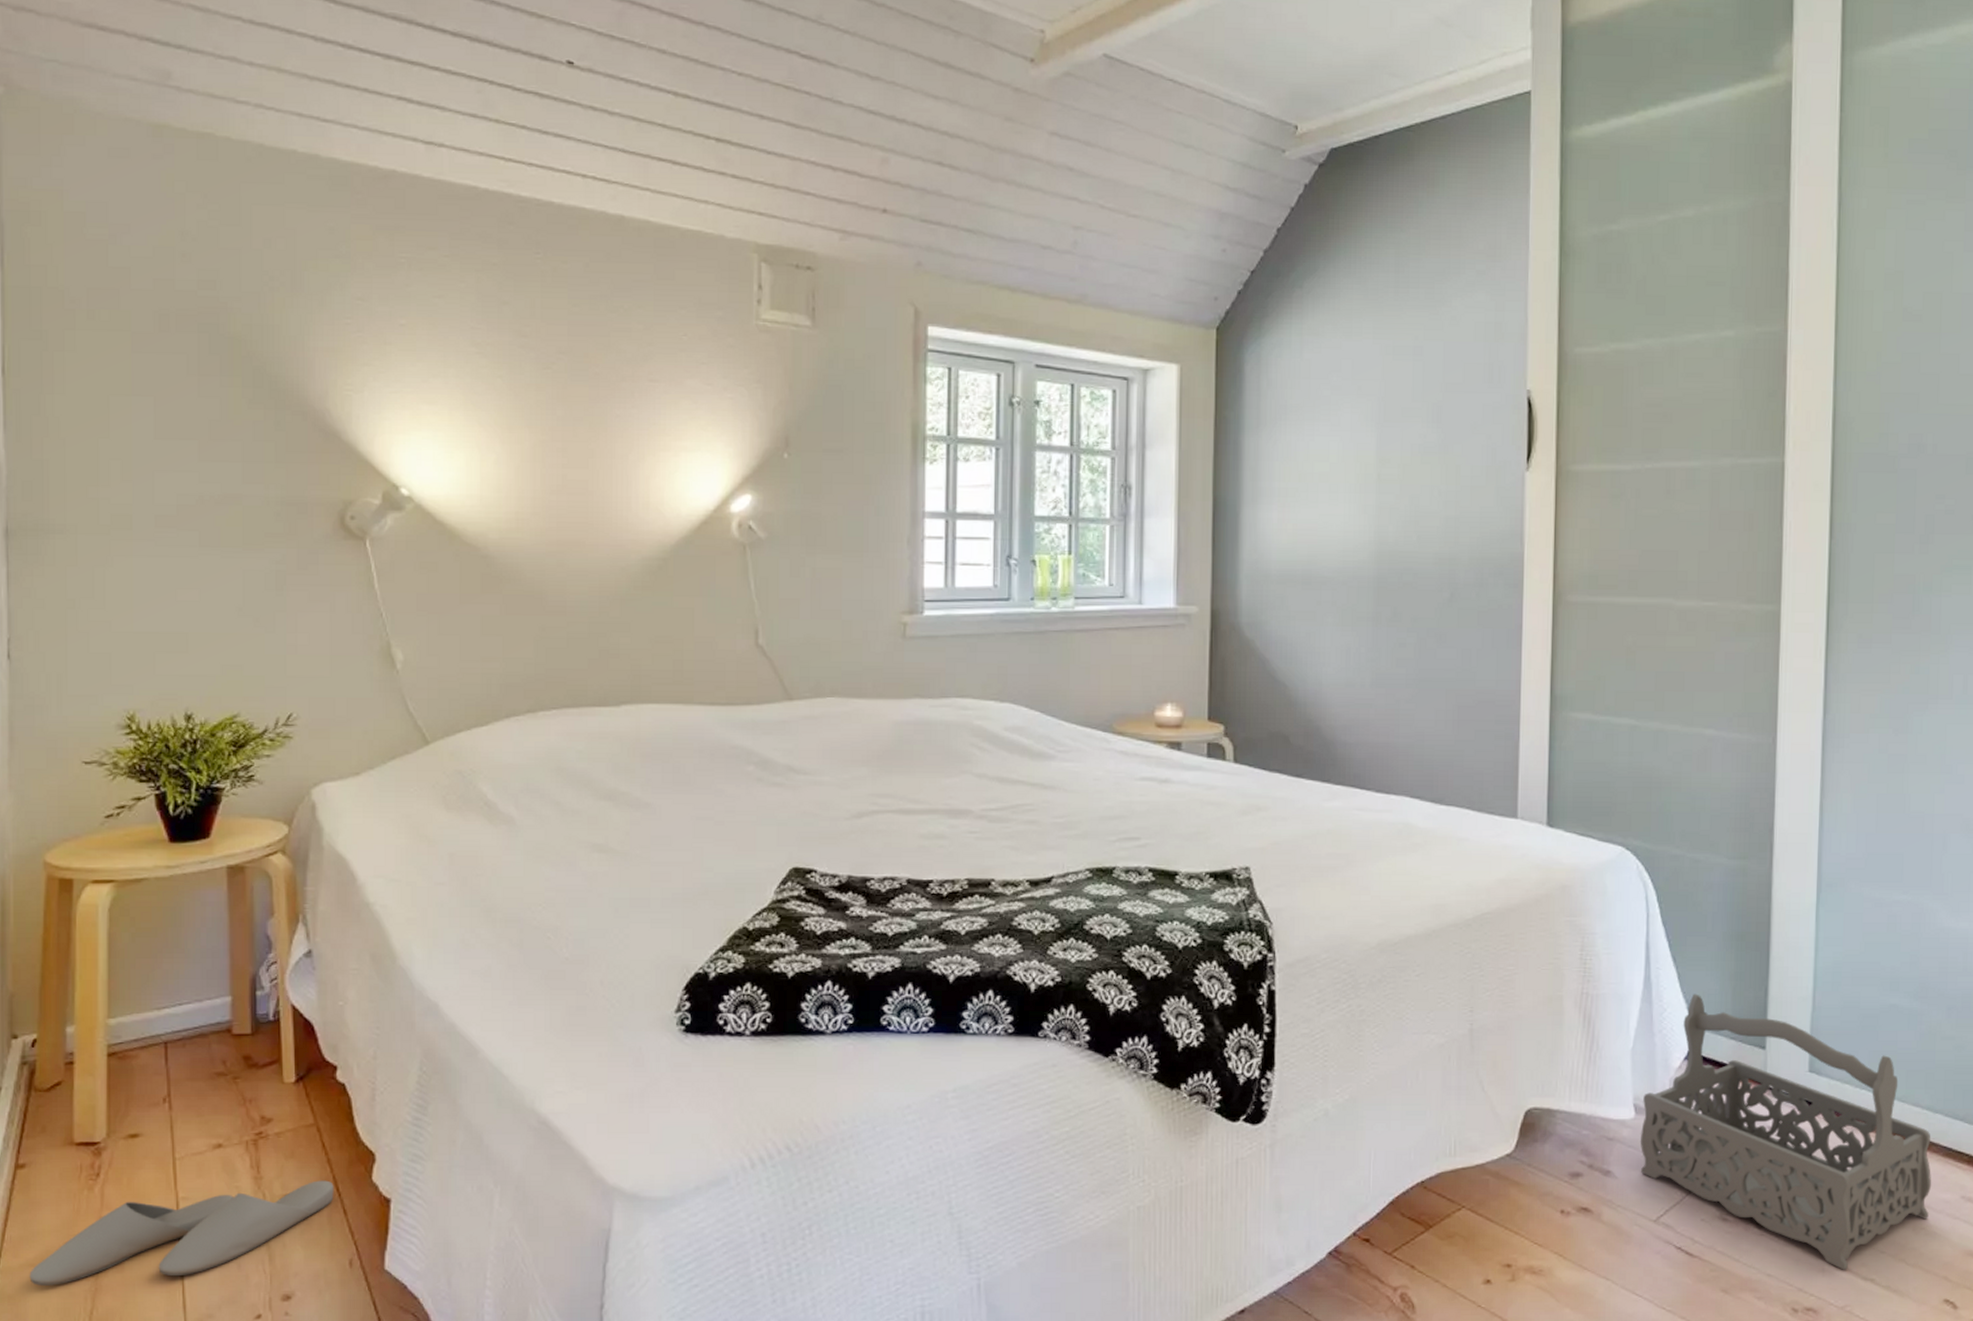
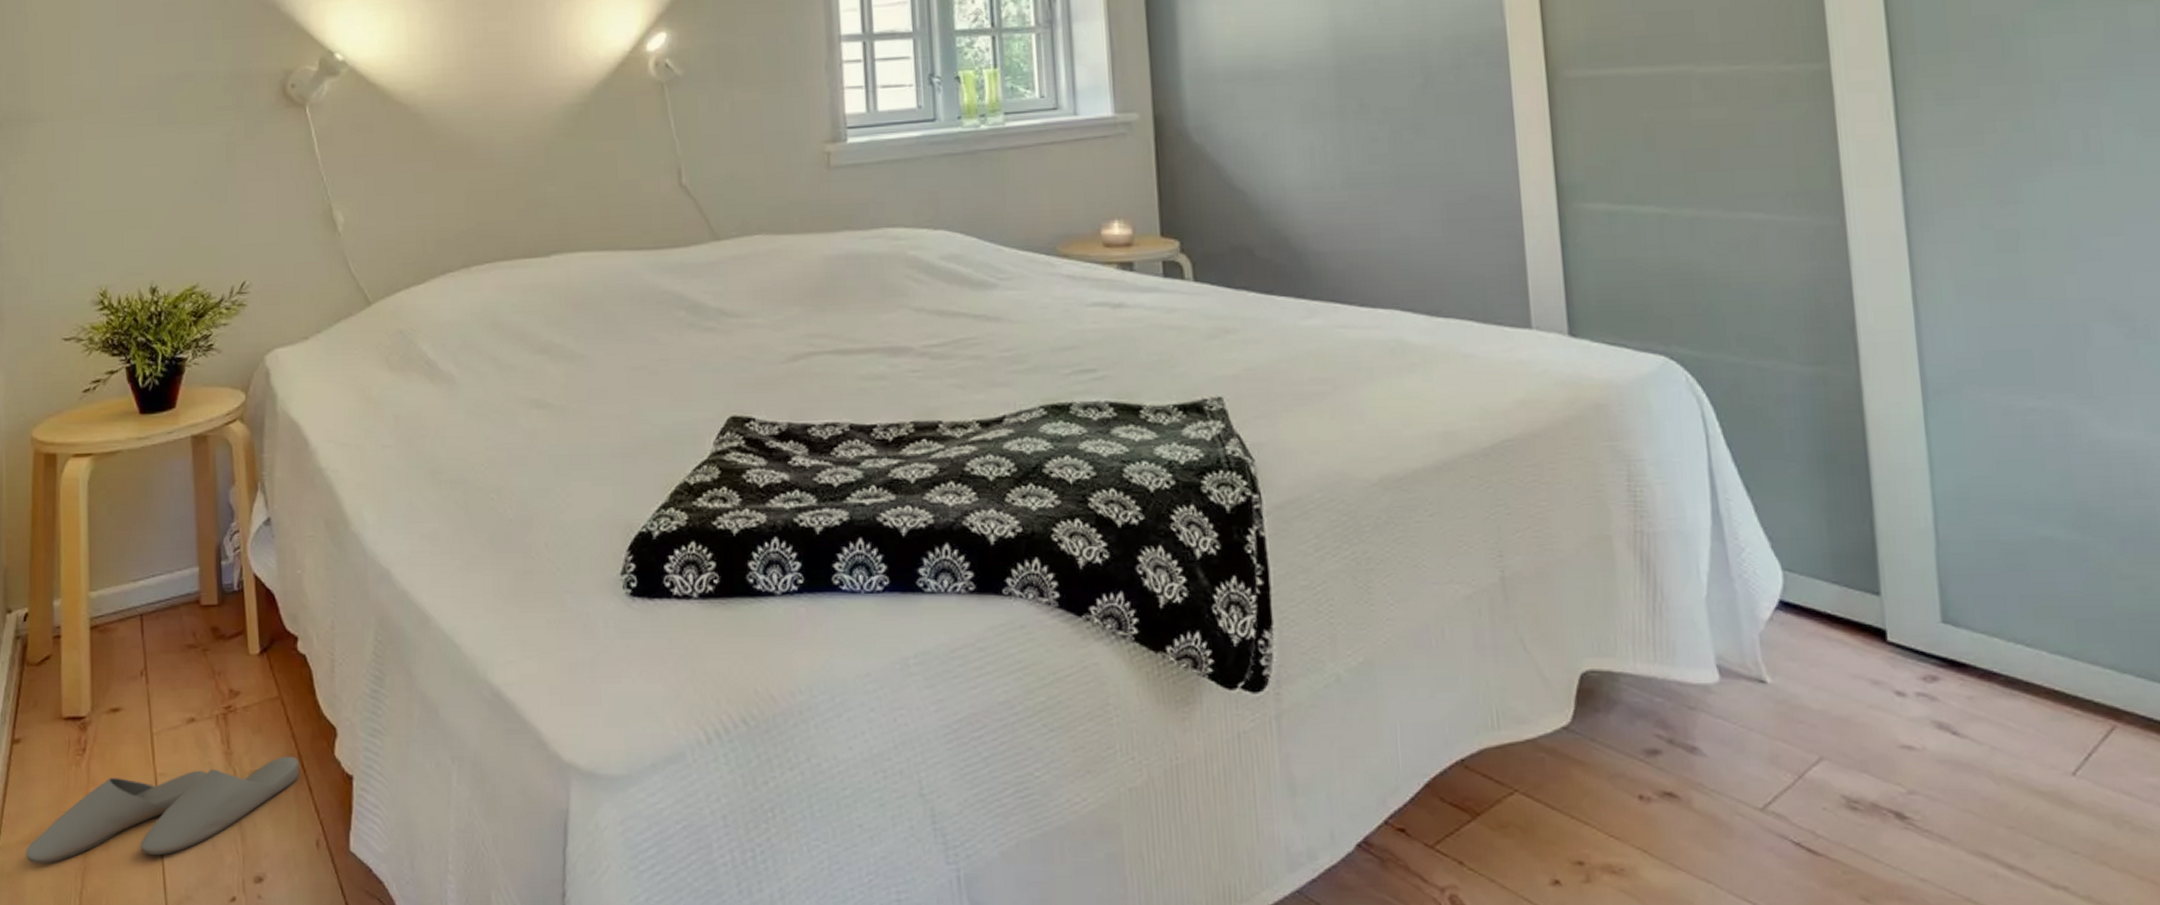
decorative basket: present [1640,994,1932,1270] -> none [1728,529,2133,875]

